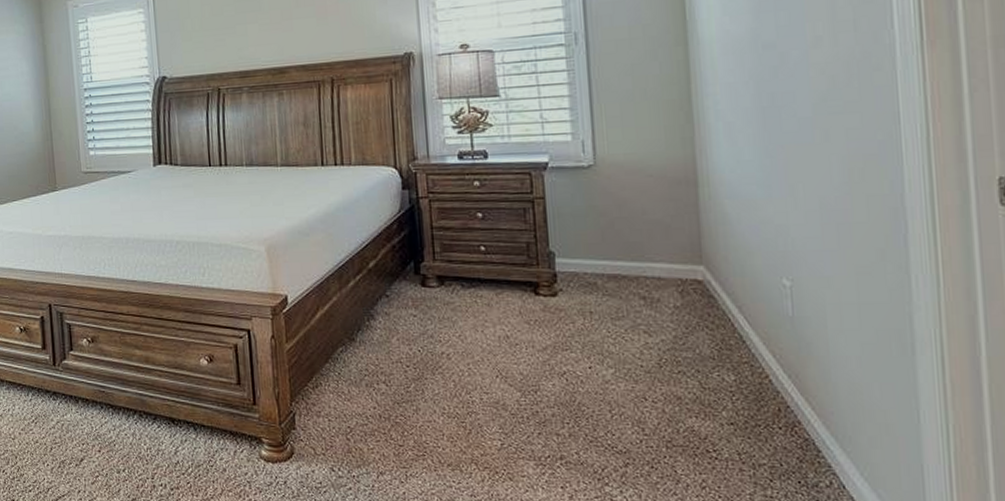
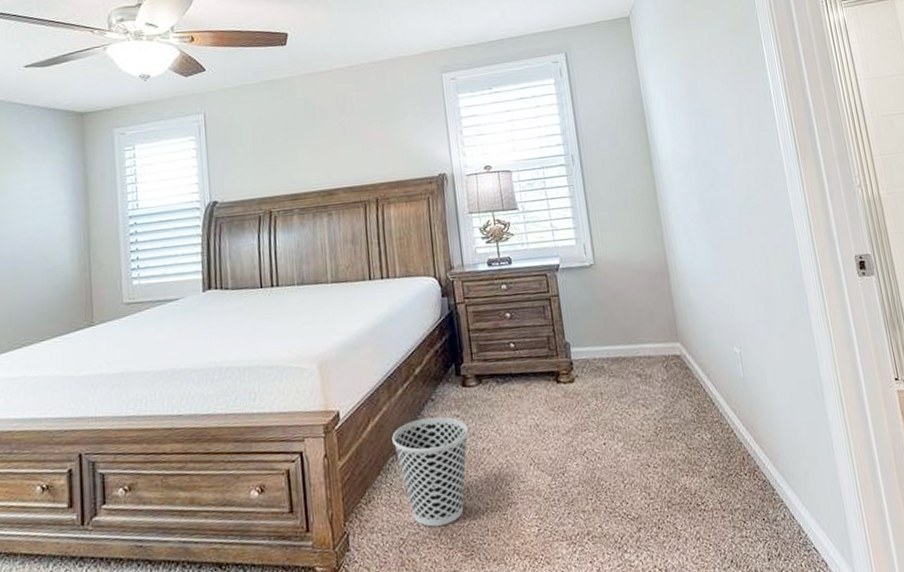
wastebasket: none [342,313,427,422] -> present [392,416,469,527]

